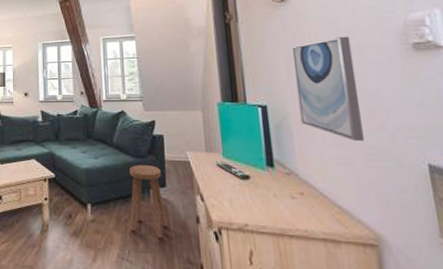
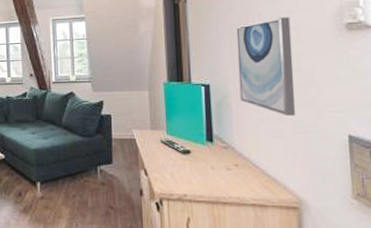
stool: present [130,165,167,238] -> none [78,144,113,211]

